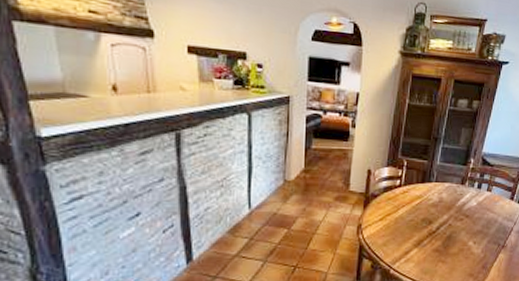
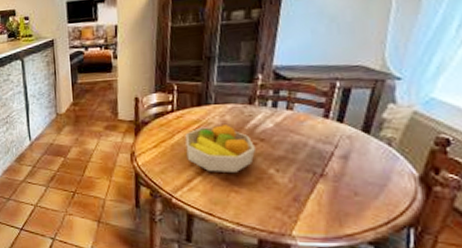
fruit bowl: none [407,201,462,244] -> present [185,125,256,172]

